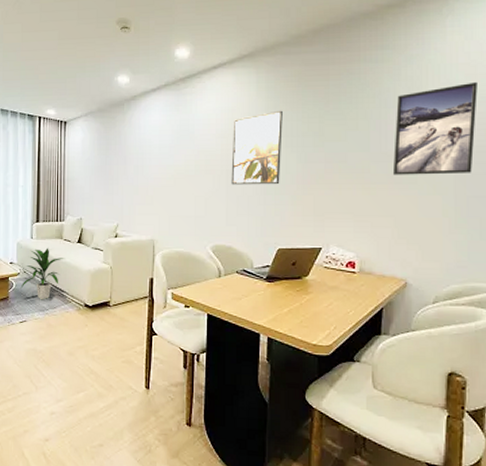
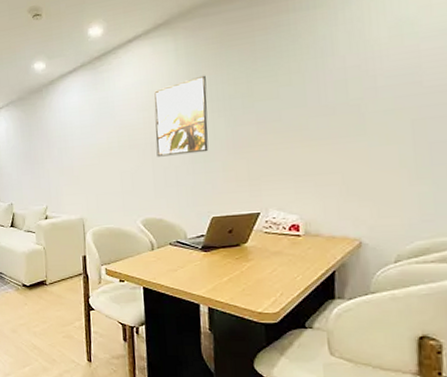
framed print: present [392,81,477,175] -> none [335,13,435,129]

